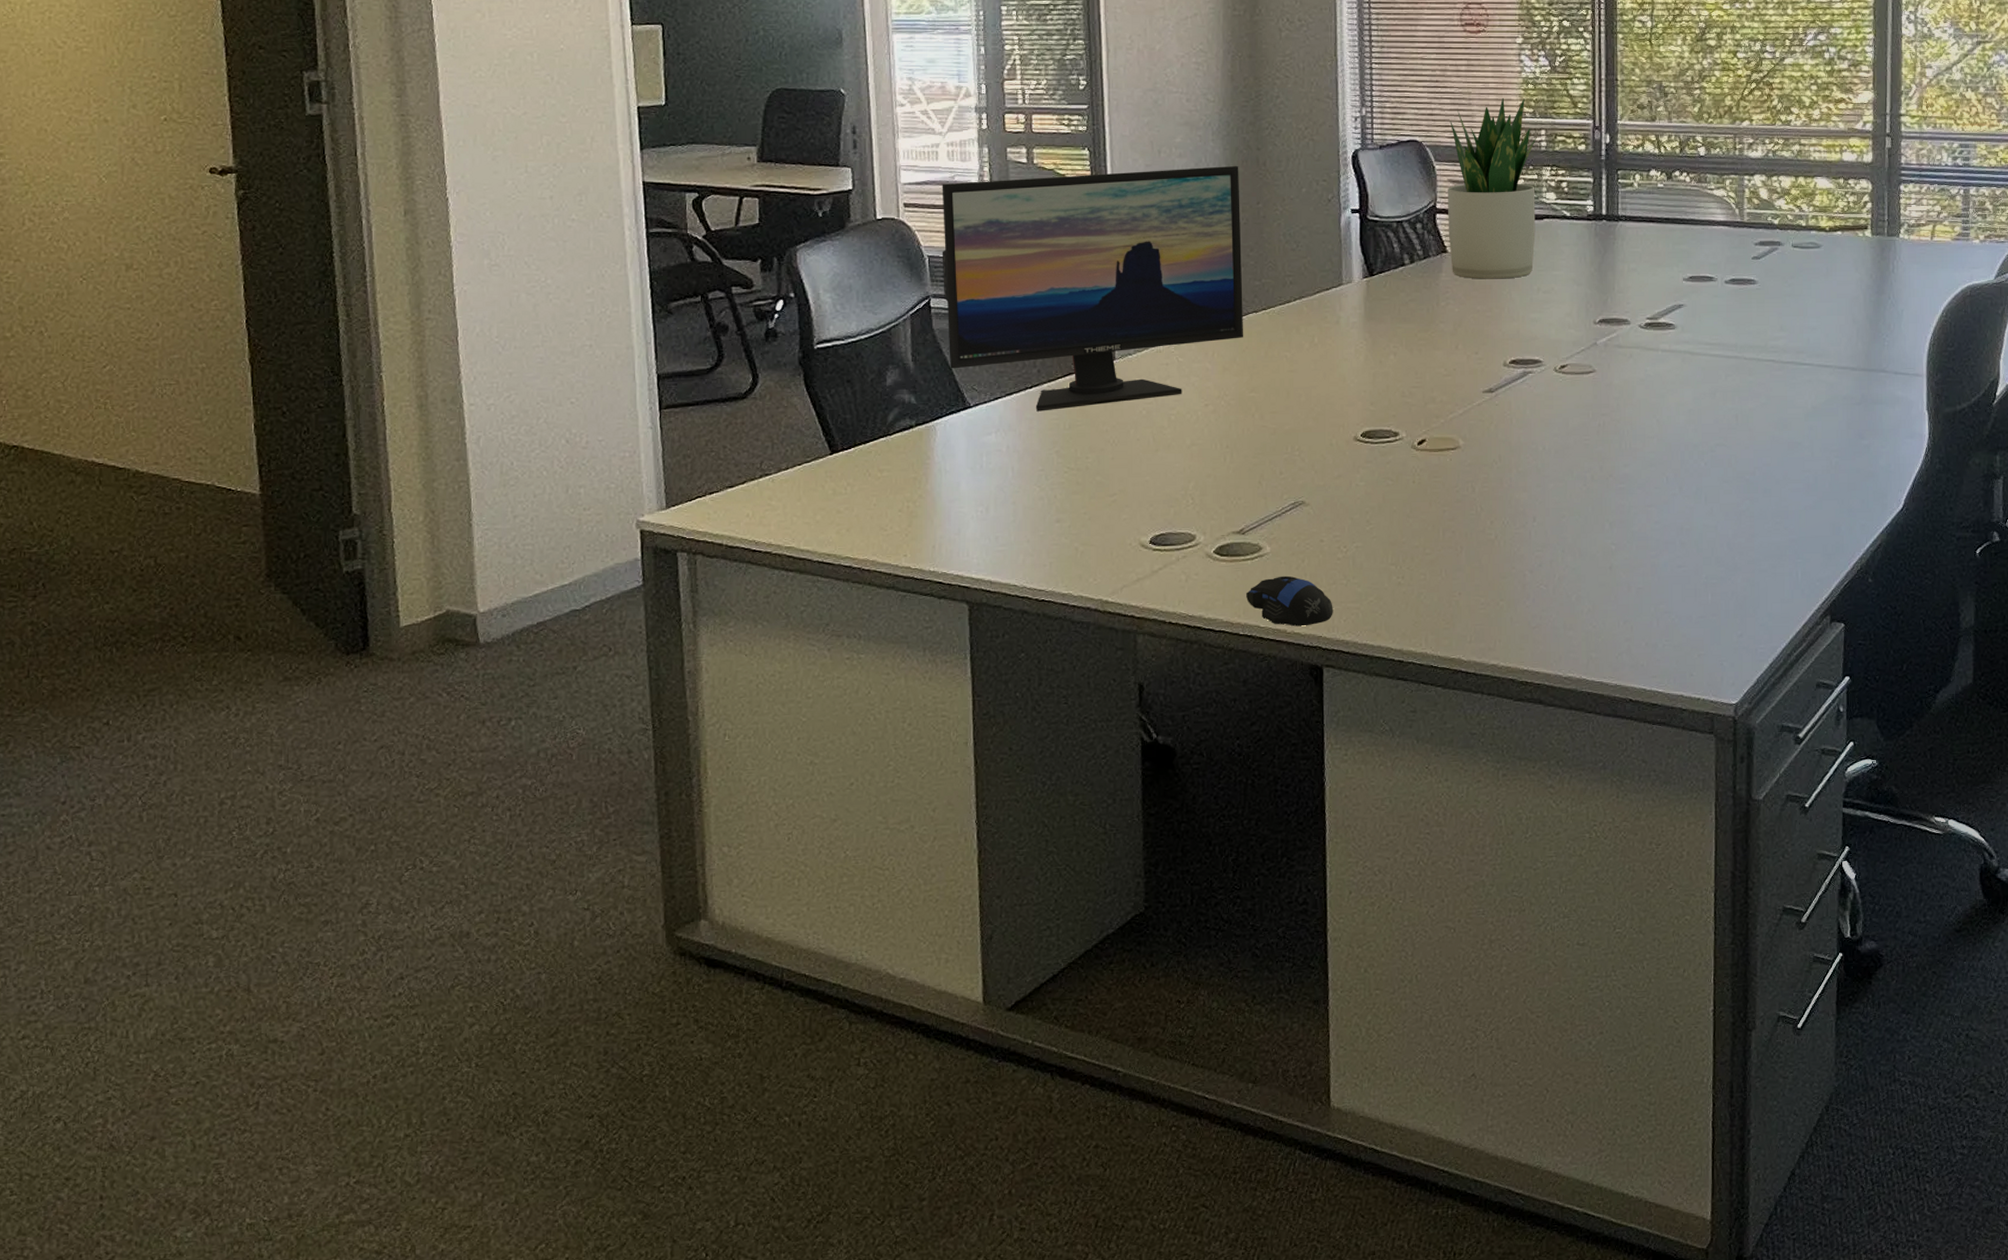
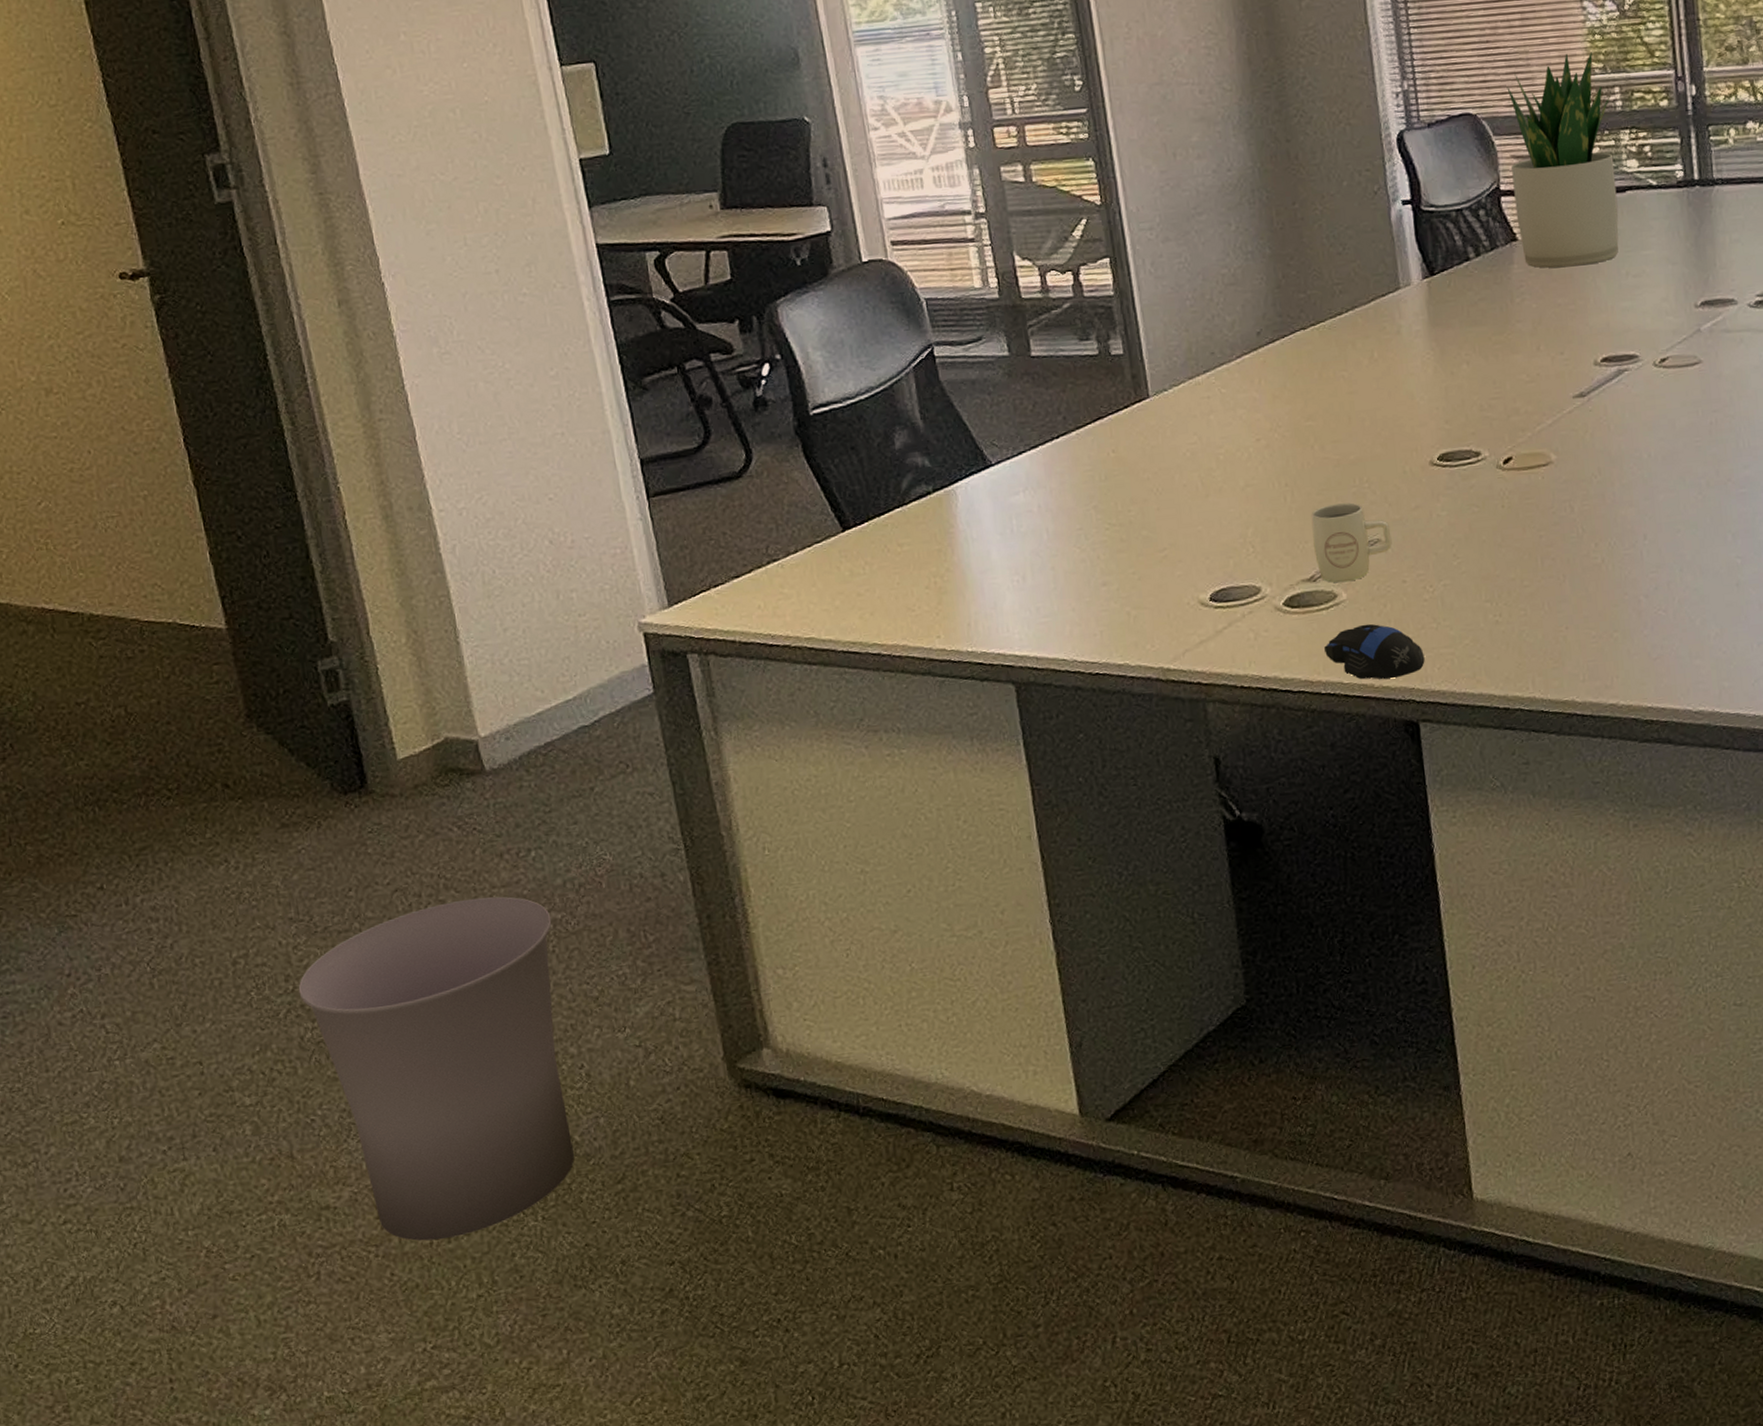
waste bin: none [278,759,522,1079] -> present [298,896,574,1241]
computer monitor: present [942,165,1244,412] -> none [931,162,1293,464]
mug: none [1246,467,1315,537] -> present [1311,502,1392,583]

